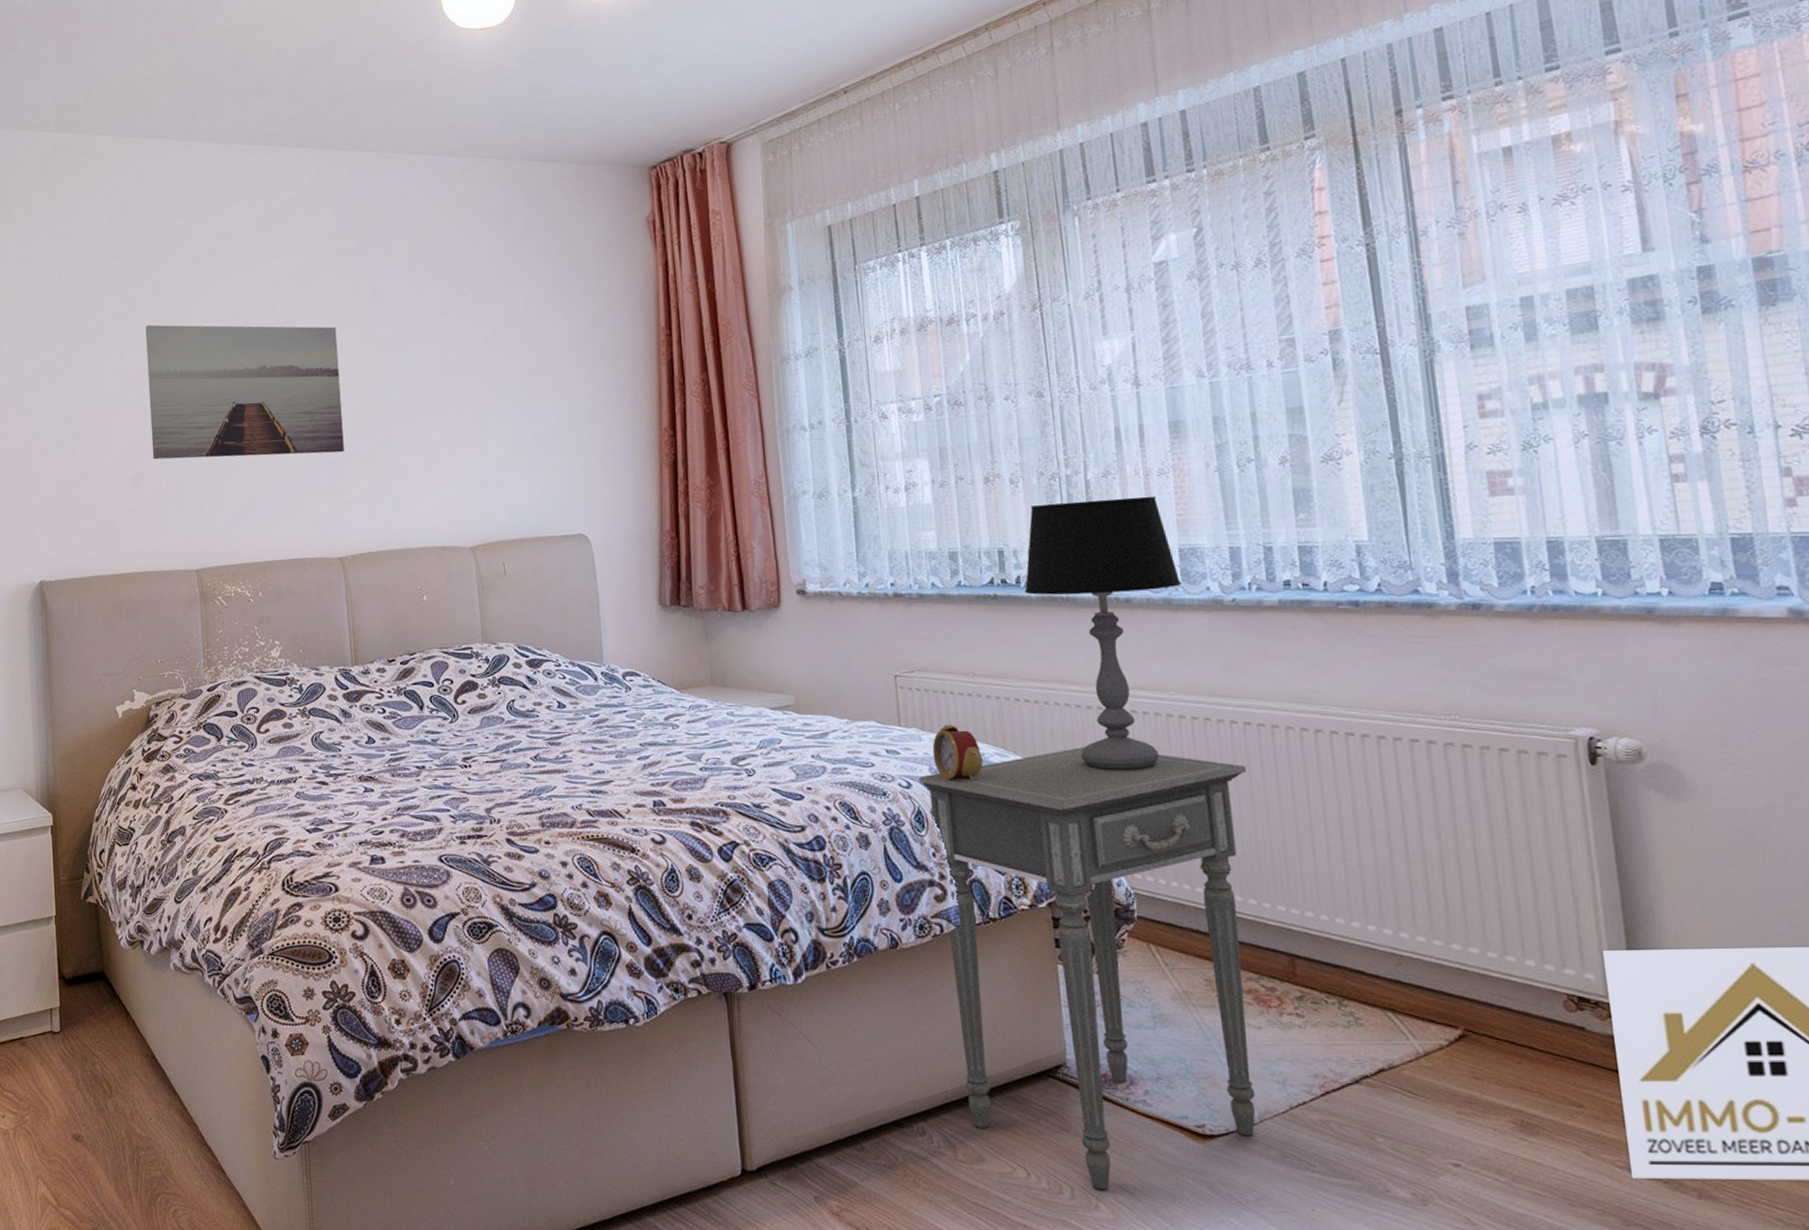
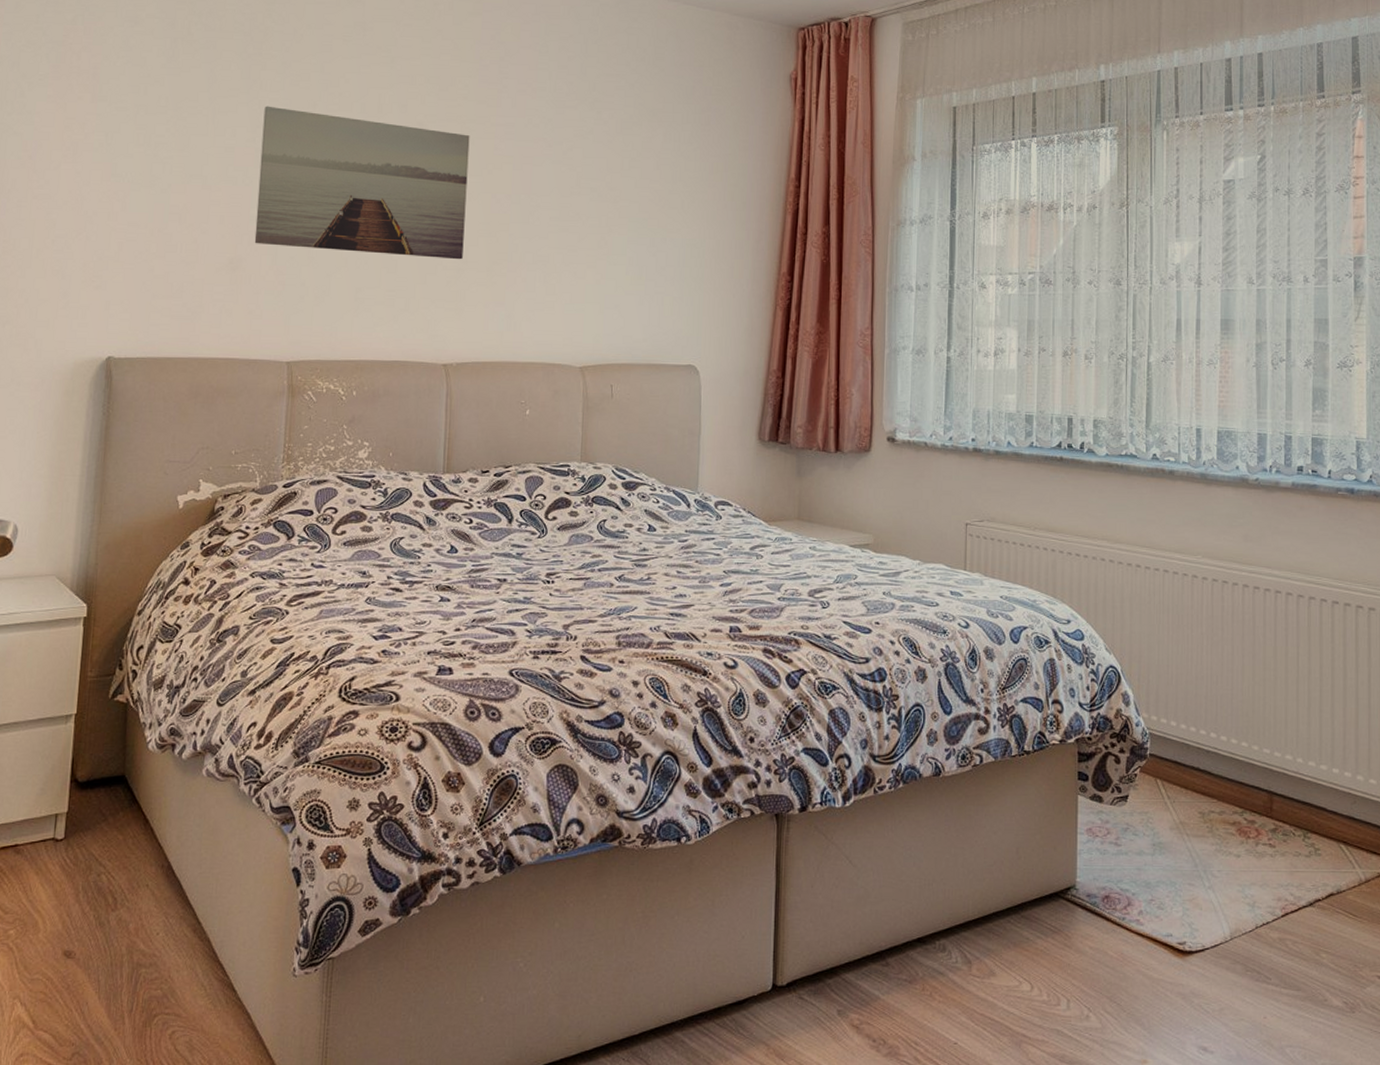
side table: present [918,747,1256,1189] -> none [976,600,1252,1001]
alarm clock: present [932,724,983,781] -> none [991,571,1034,624]
table lamp: present [1024,496,1181,771] -> none [1086,380,1216,623]

